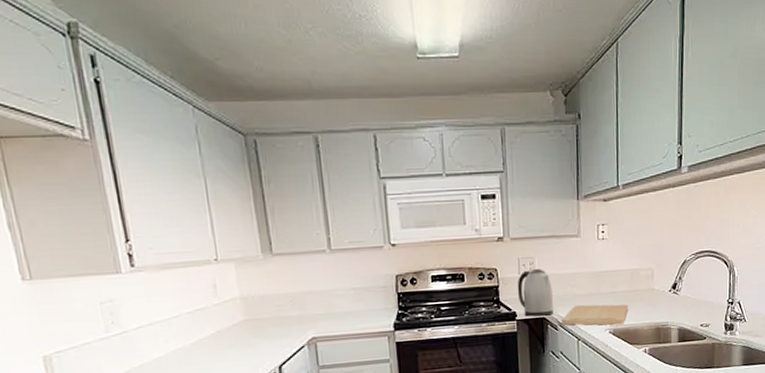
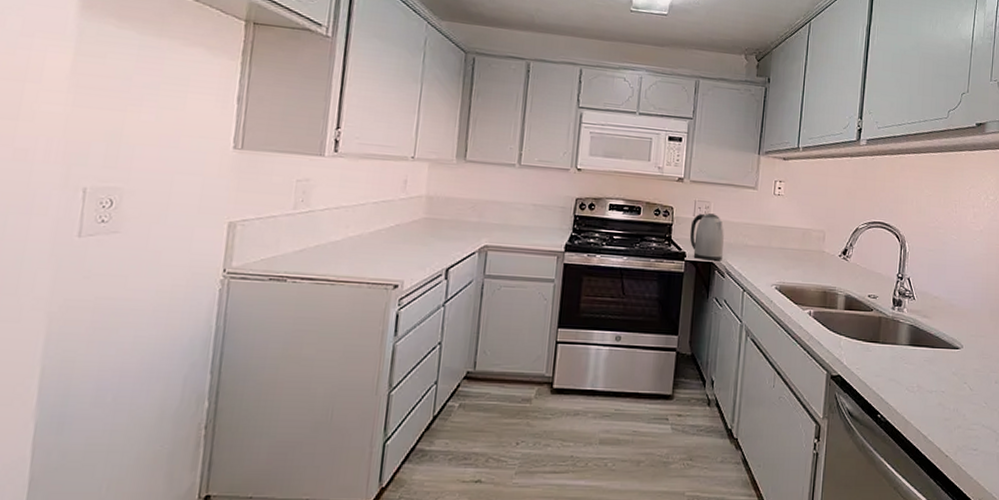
cutting board: present [561,304,629,326] -> none [729,255,798,283]

